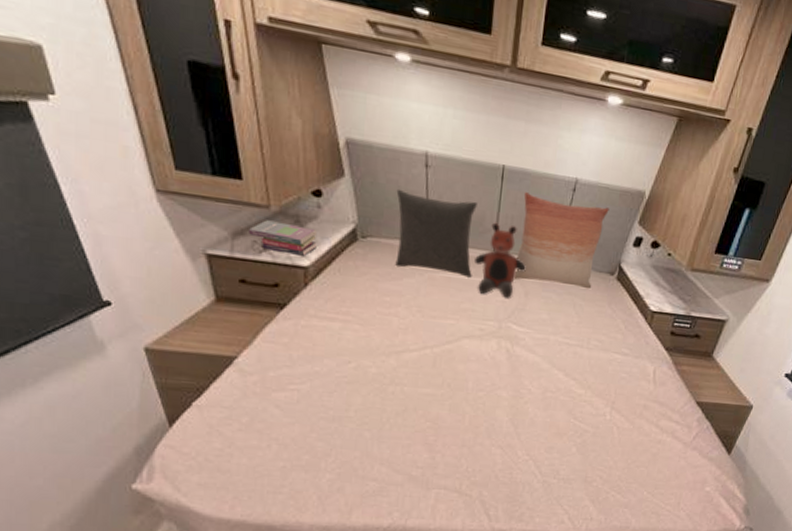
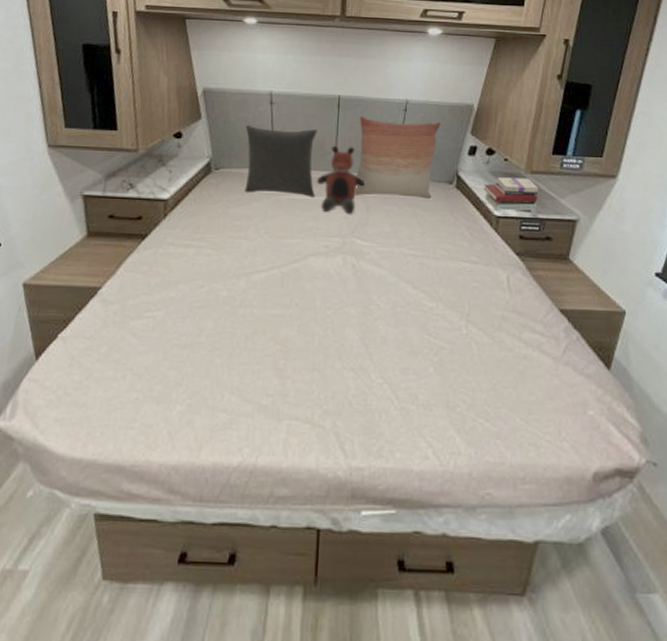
books: present [248,220,317,257] -> none [119,162,176,191]
books: none [643,272,697,309] -> present [483,177,539,212]

